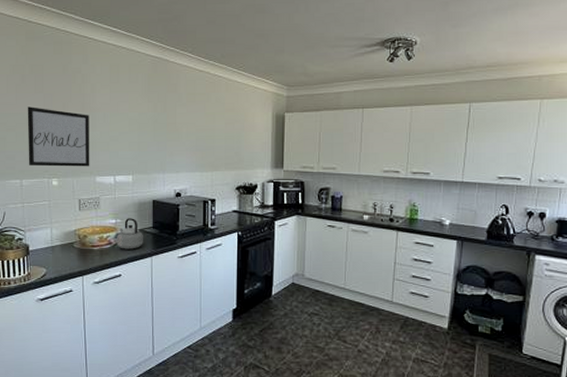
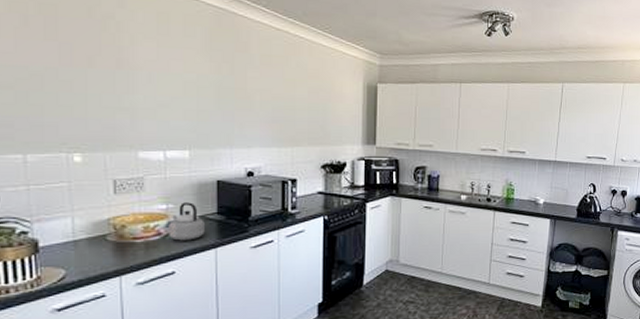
wall art: present [27,107,90,167] -> none [33,58,130,139]

